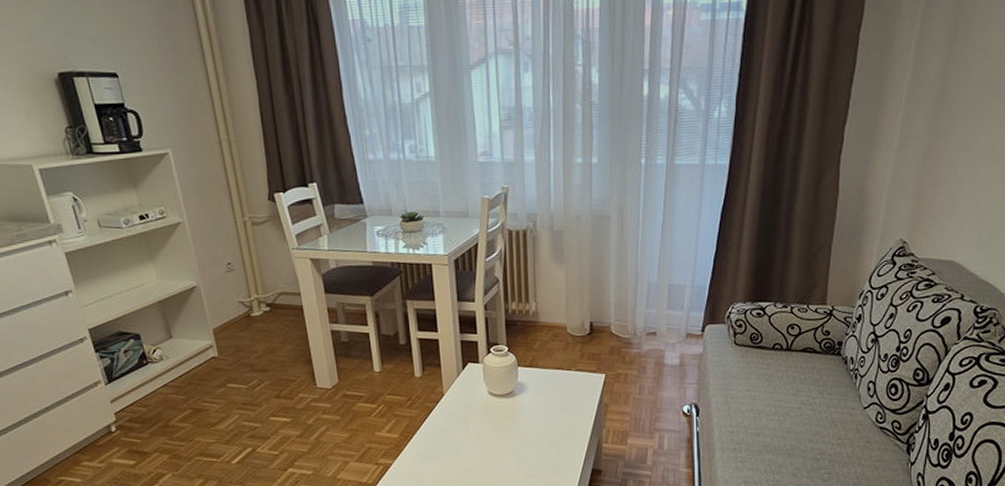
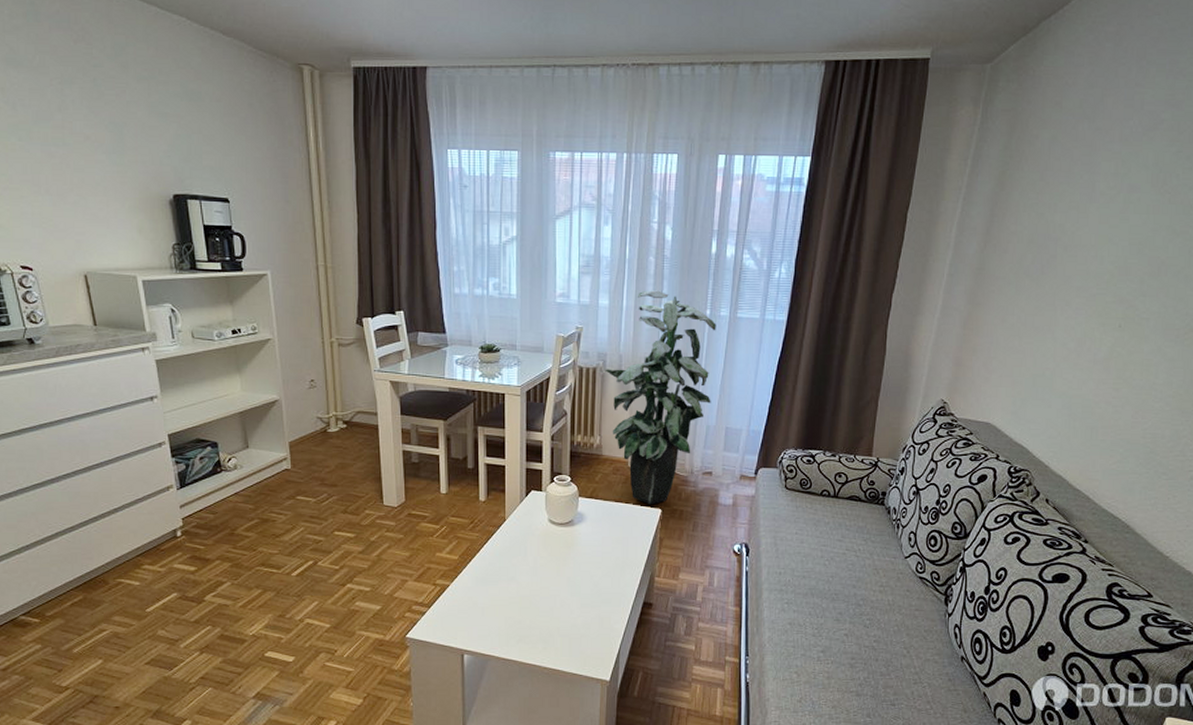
indoor plant: none [536,141,653,371] -> present [605,290,716,505]

